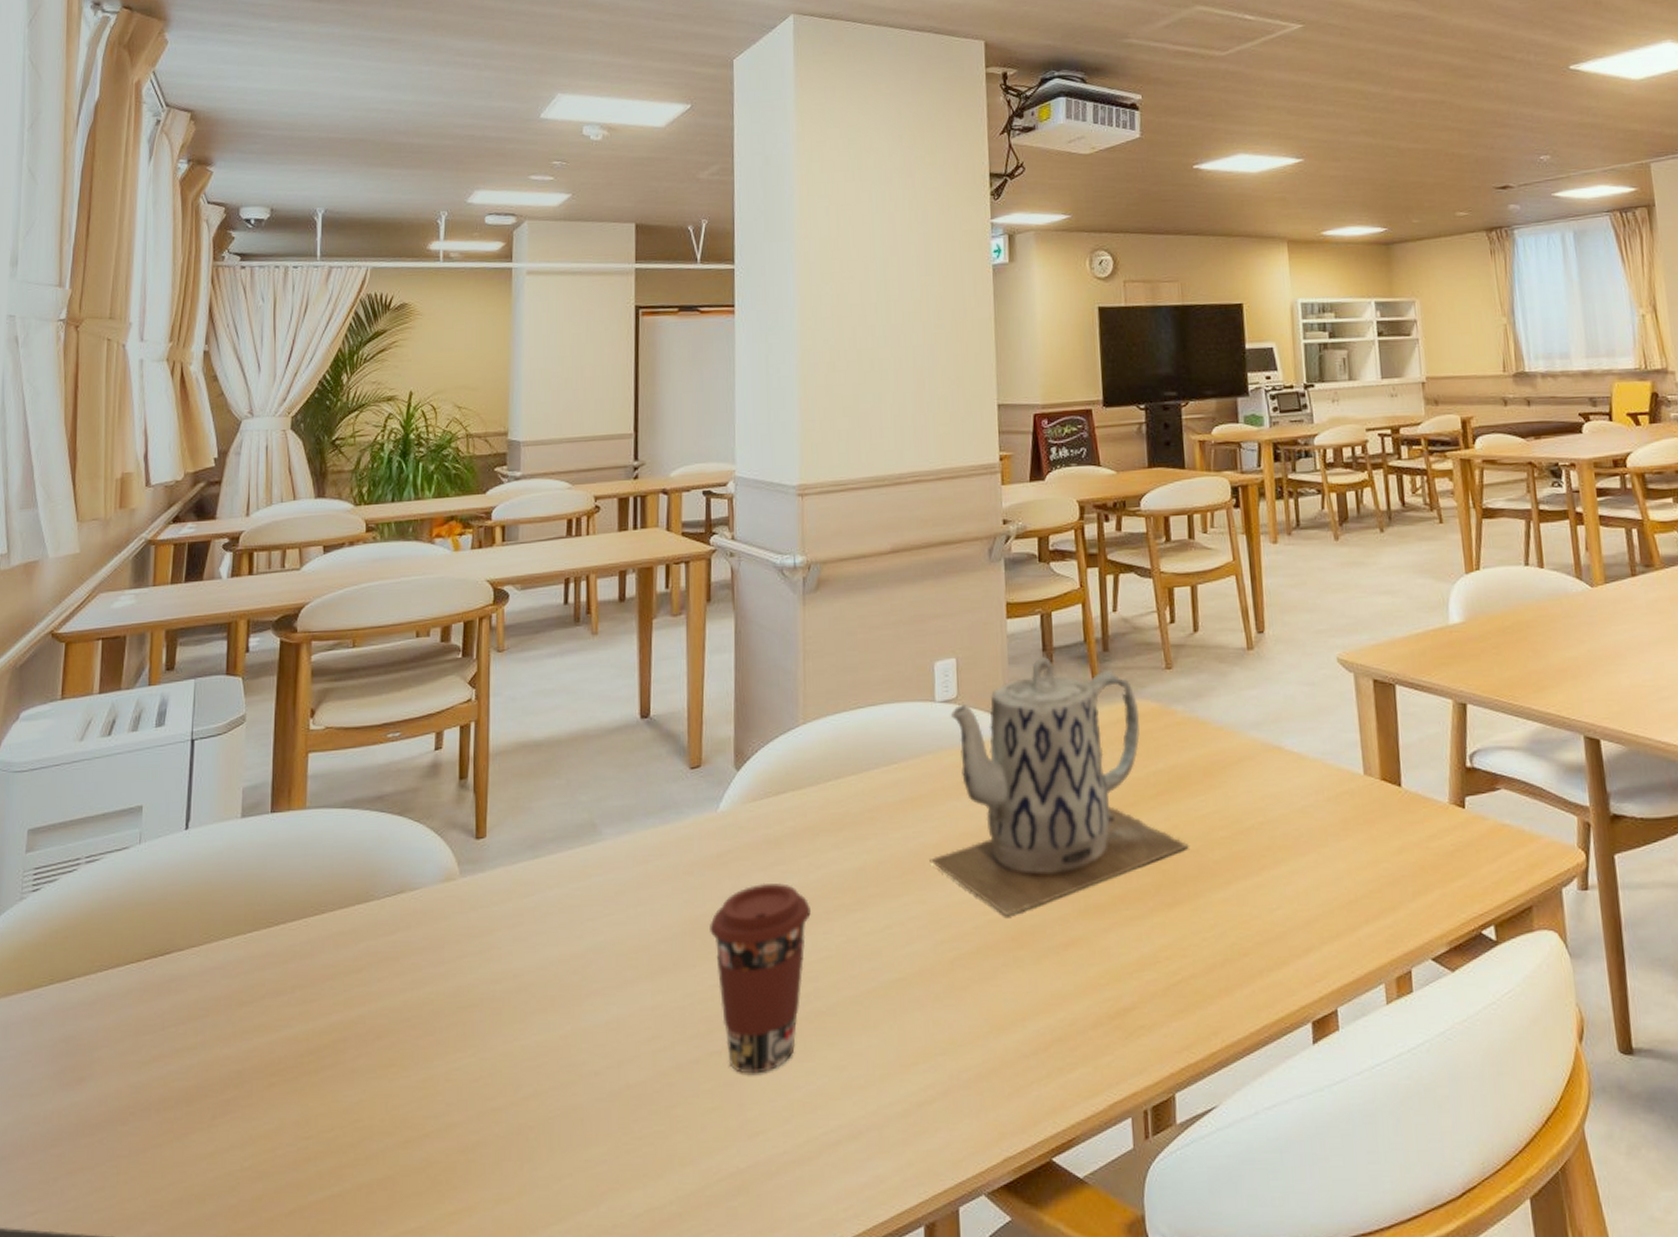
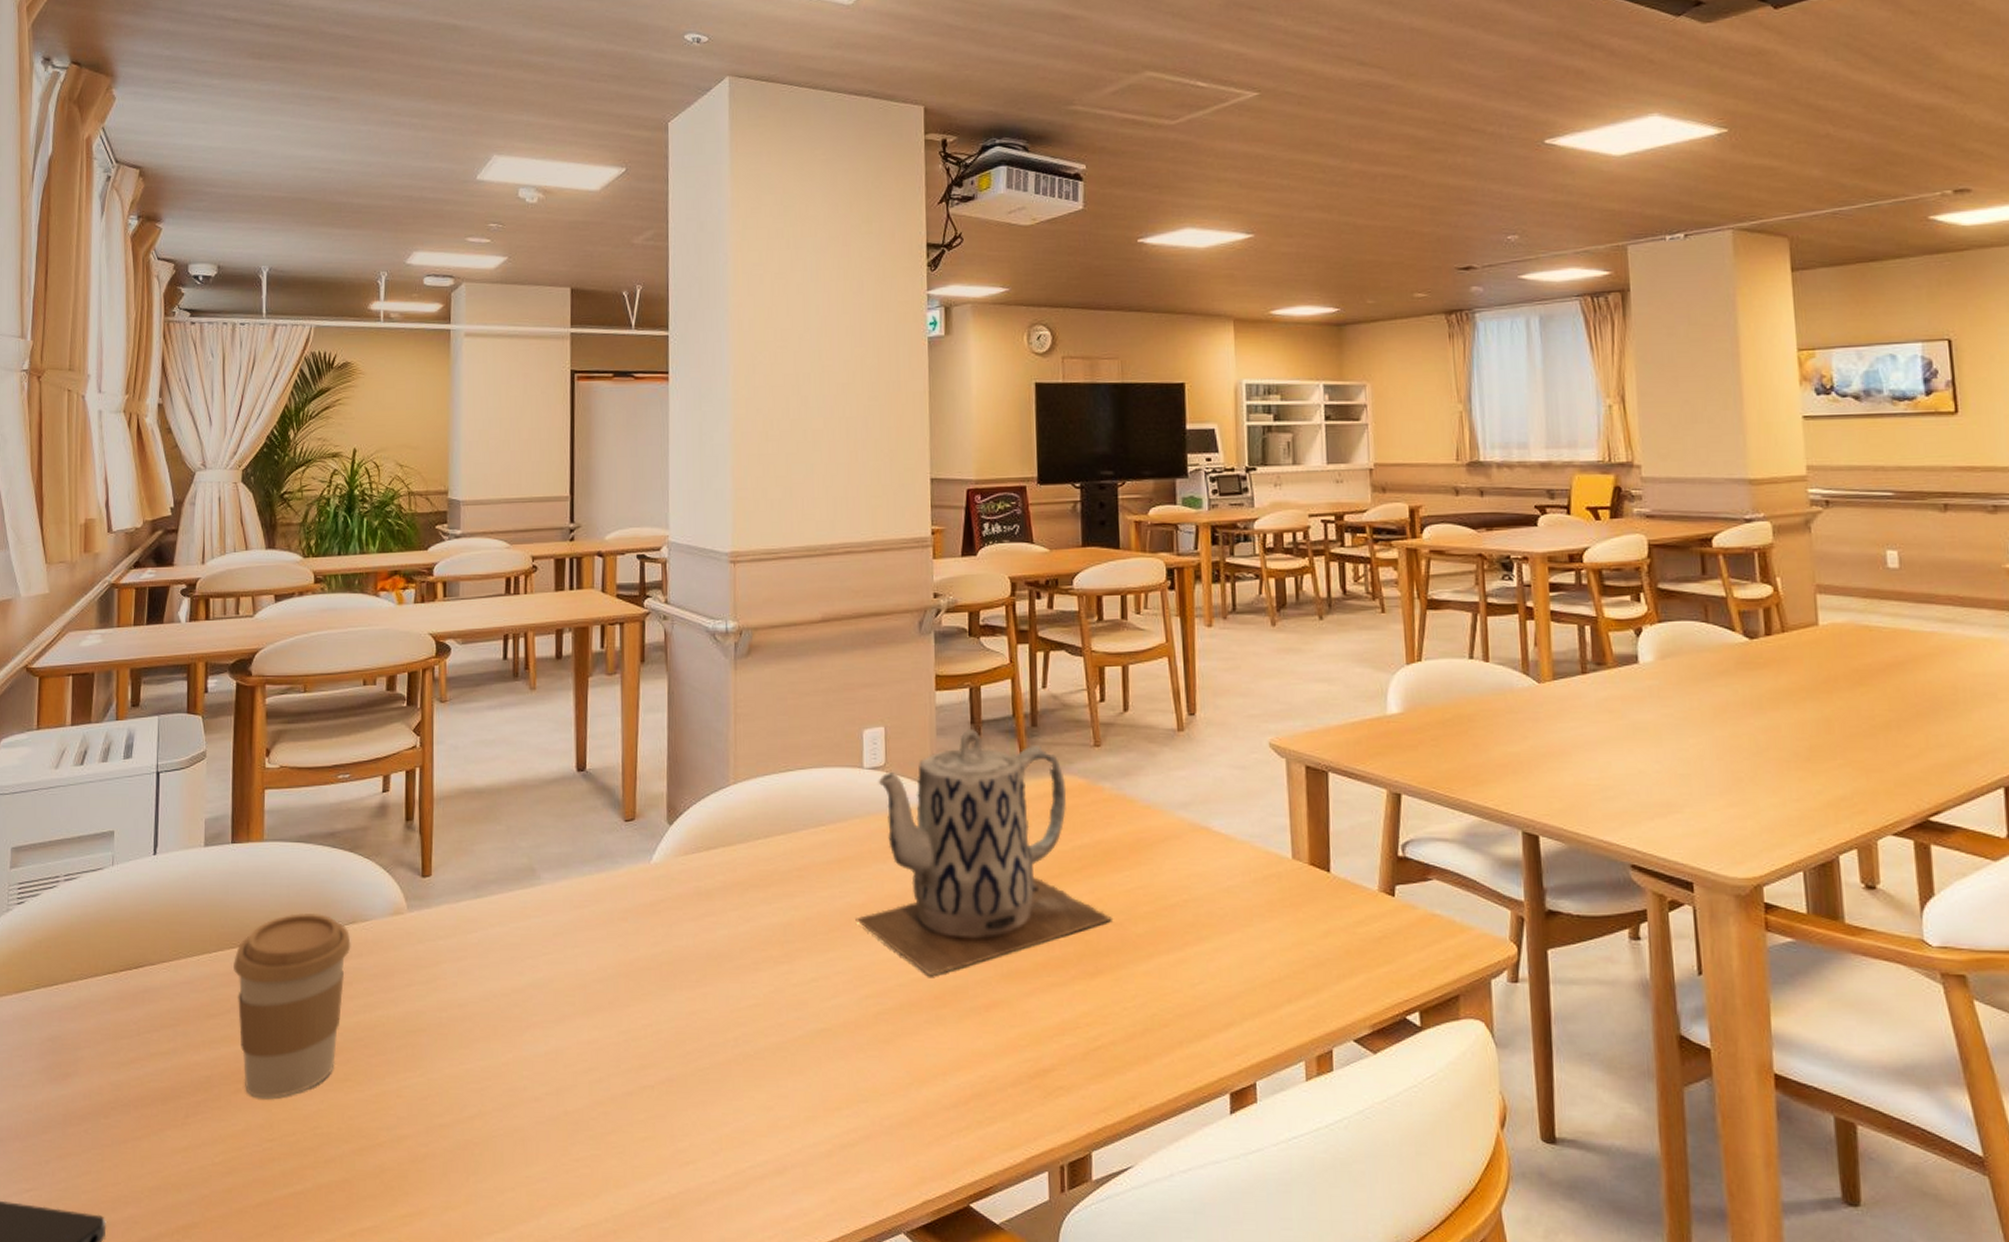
coffee cup: none [270,883,398,1092] -> present [234,912,351,1098]
coffee cup: present [710,882,812,1074] -> none [643,932,741,1109]

